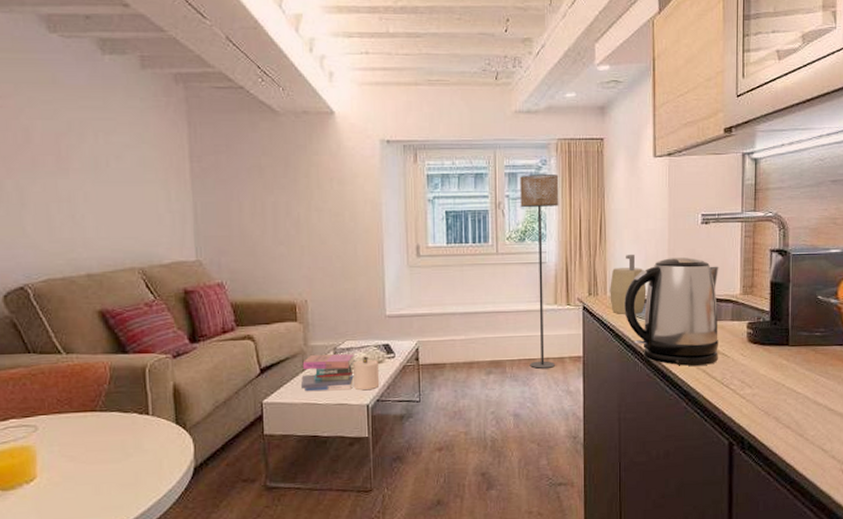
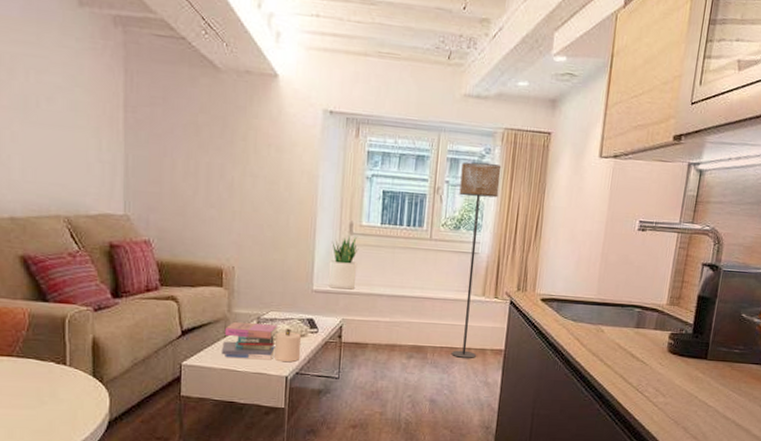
planter: none [399,258,428,312] -> present [328,235,359,290]
soap dispenser: present [610,254,647,315] -> none [537,253,576,315]
kettle: present [624,257,719,366] -> none [550,261,650,370]

